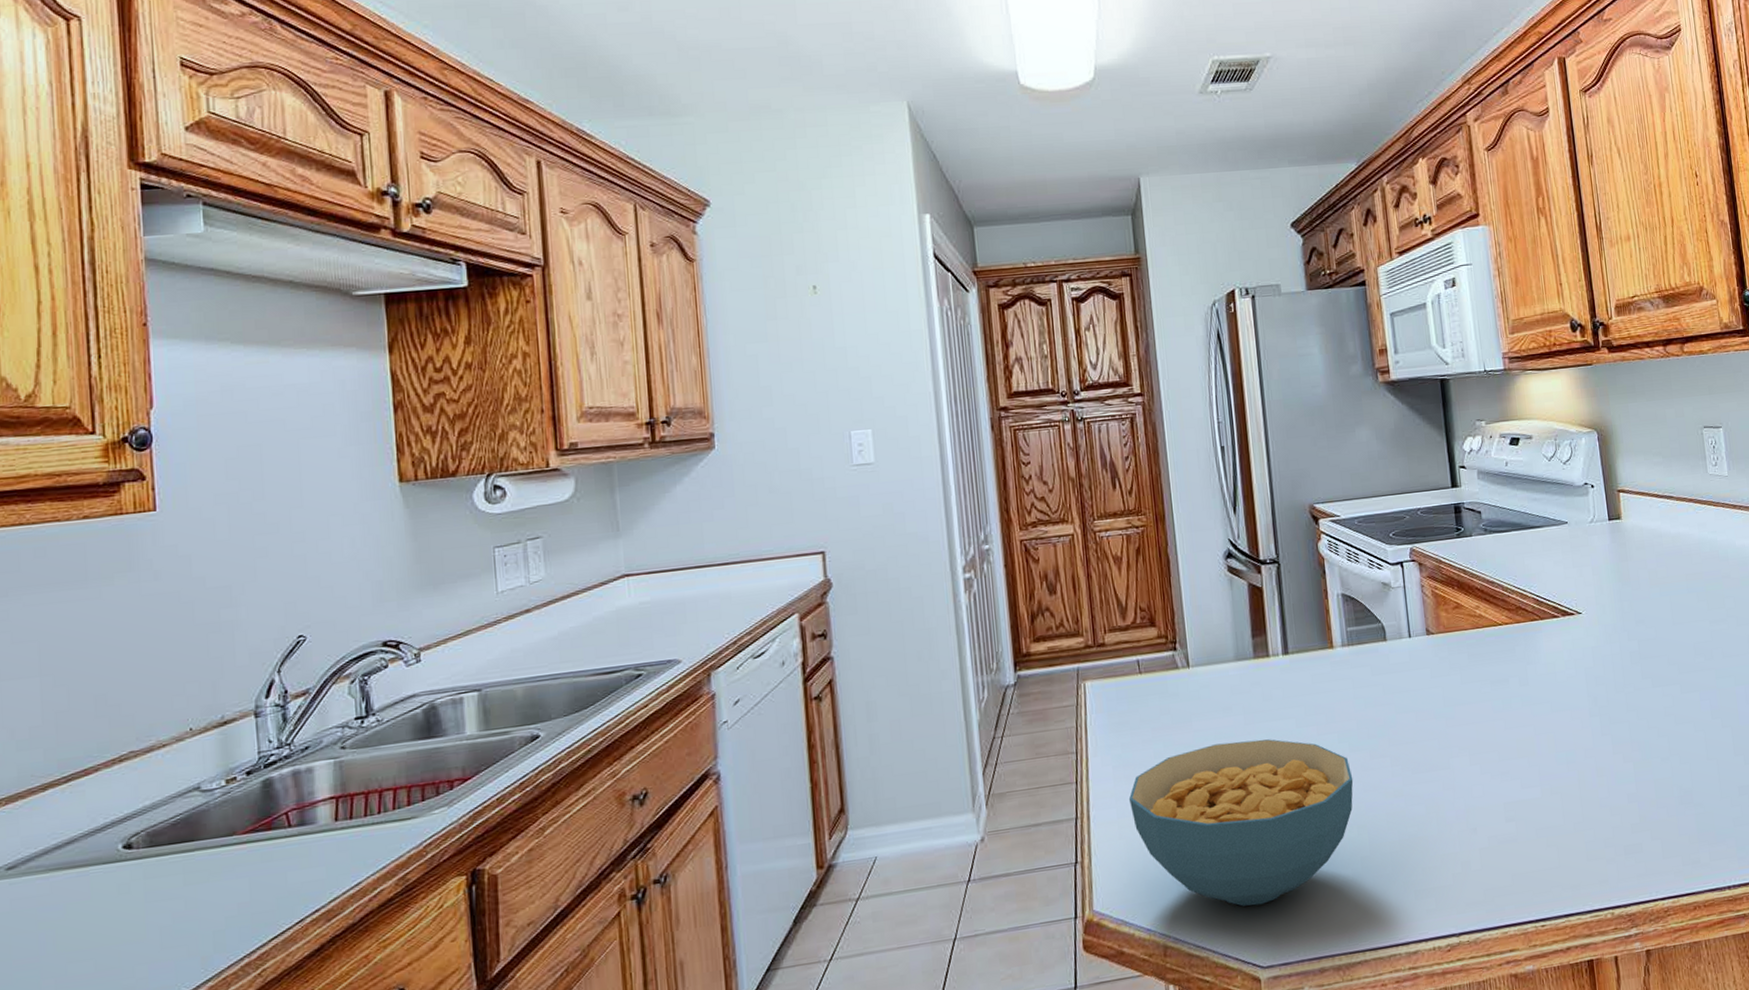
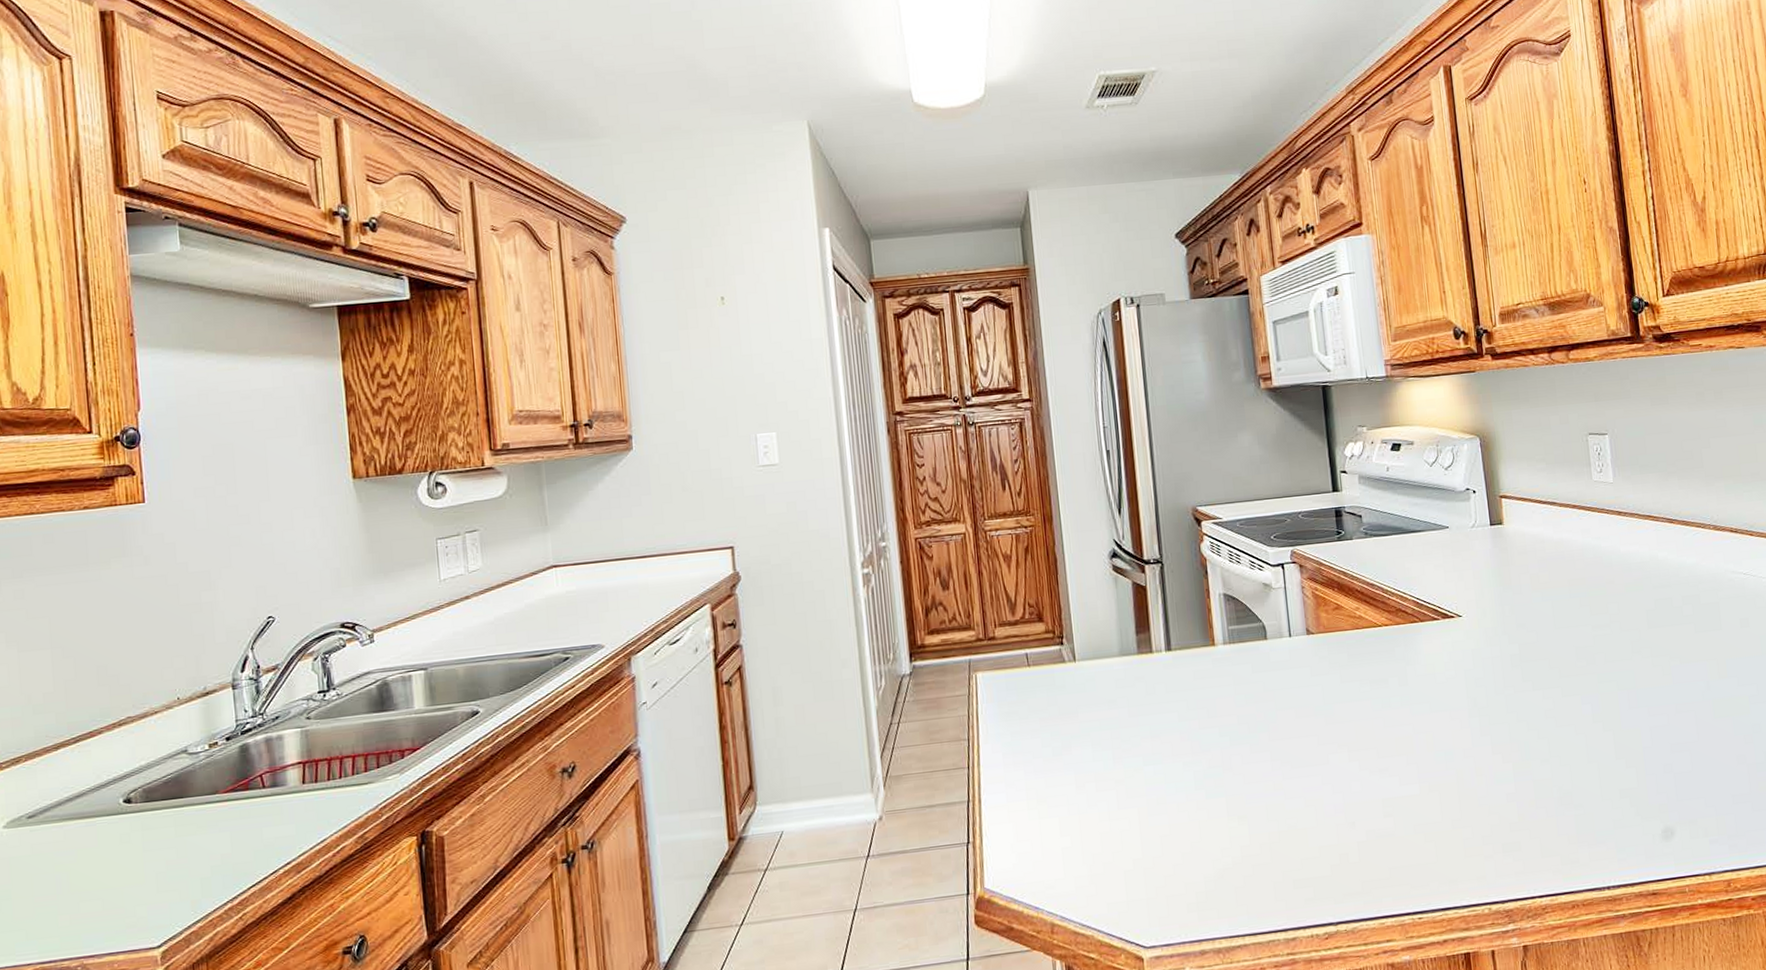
cereal bowl: present [1128,739,1354,907] -> none [1017,731,1234,889]

